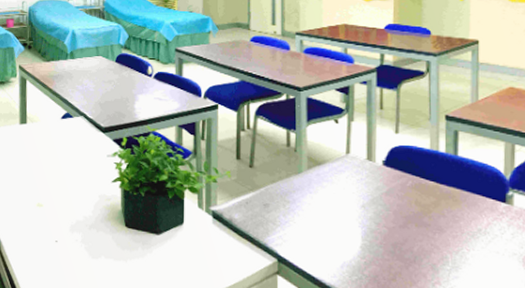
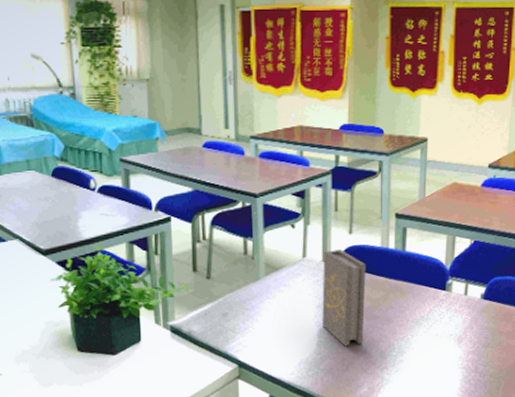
book: none [366,148,414,254] -> present [322,249,366,347]

